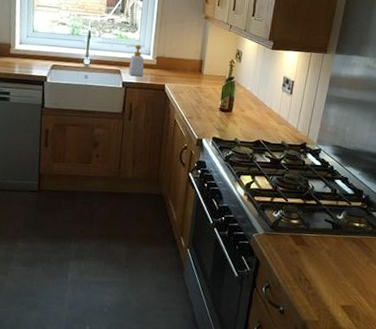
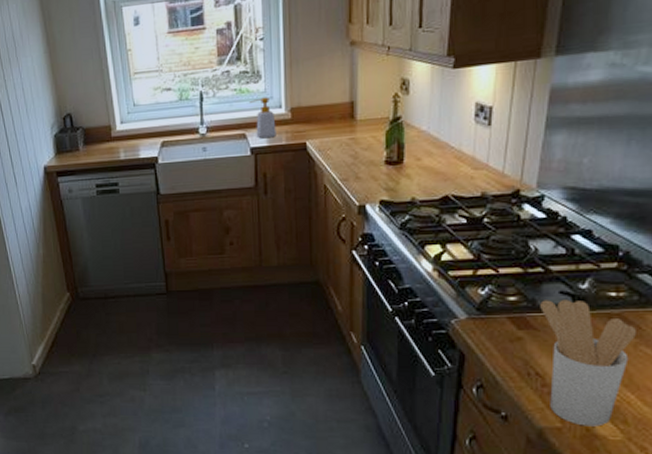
utensil holder: none [312,225,369,321] -> present [540,299,636,427]

